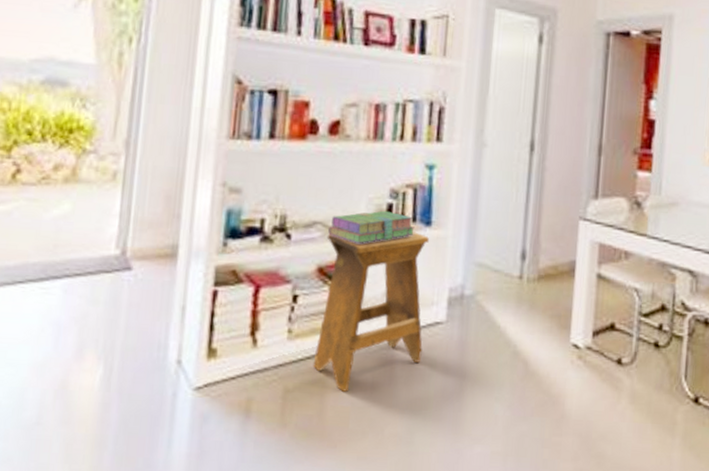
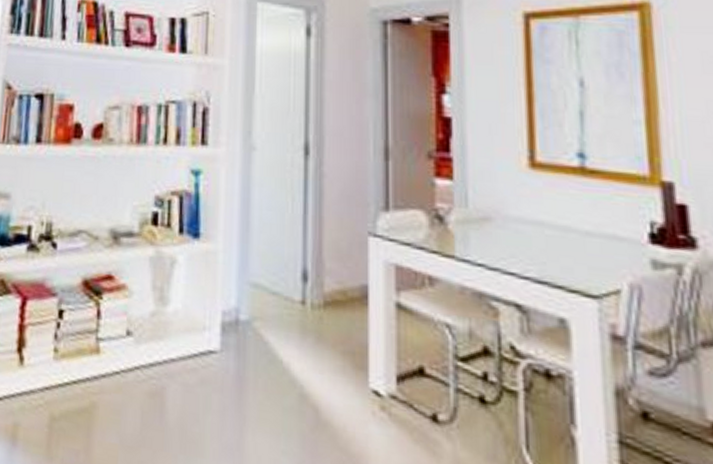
stool: present [313,232,429,392] -> none [79,243,197,426]
stack of books: present [328,210,415,244] -> none [93,220,183,257]

